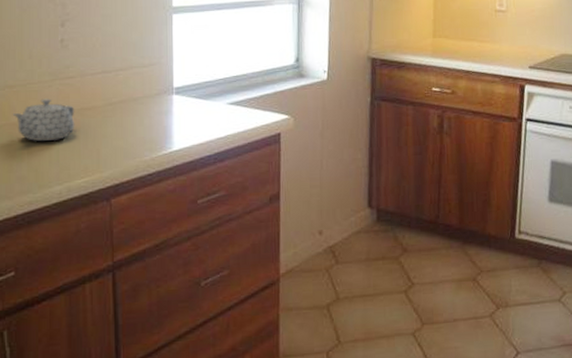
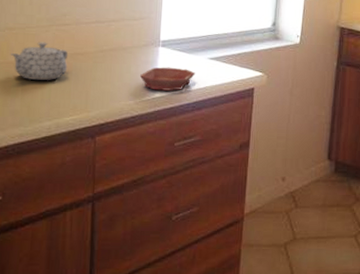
bowl: none [155,116,215,143] -> present [140,67,196,91]

